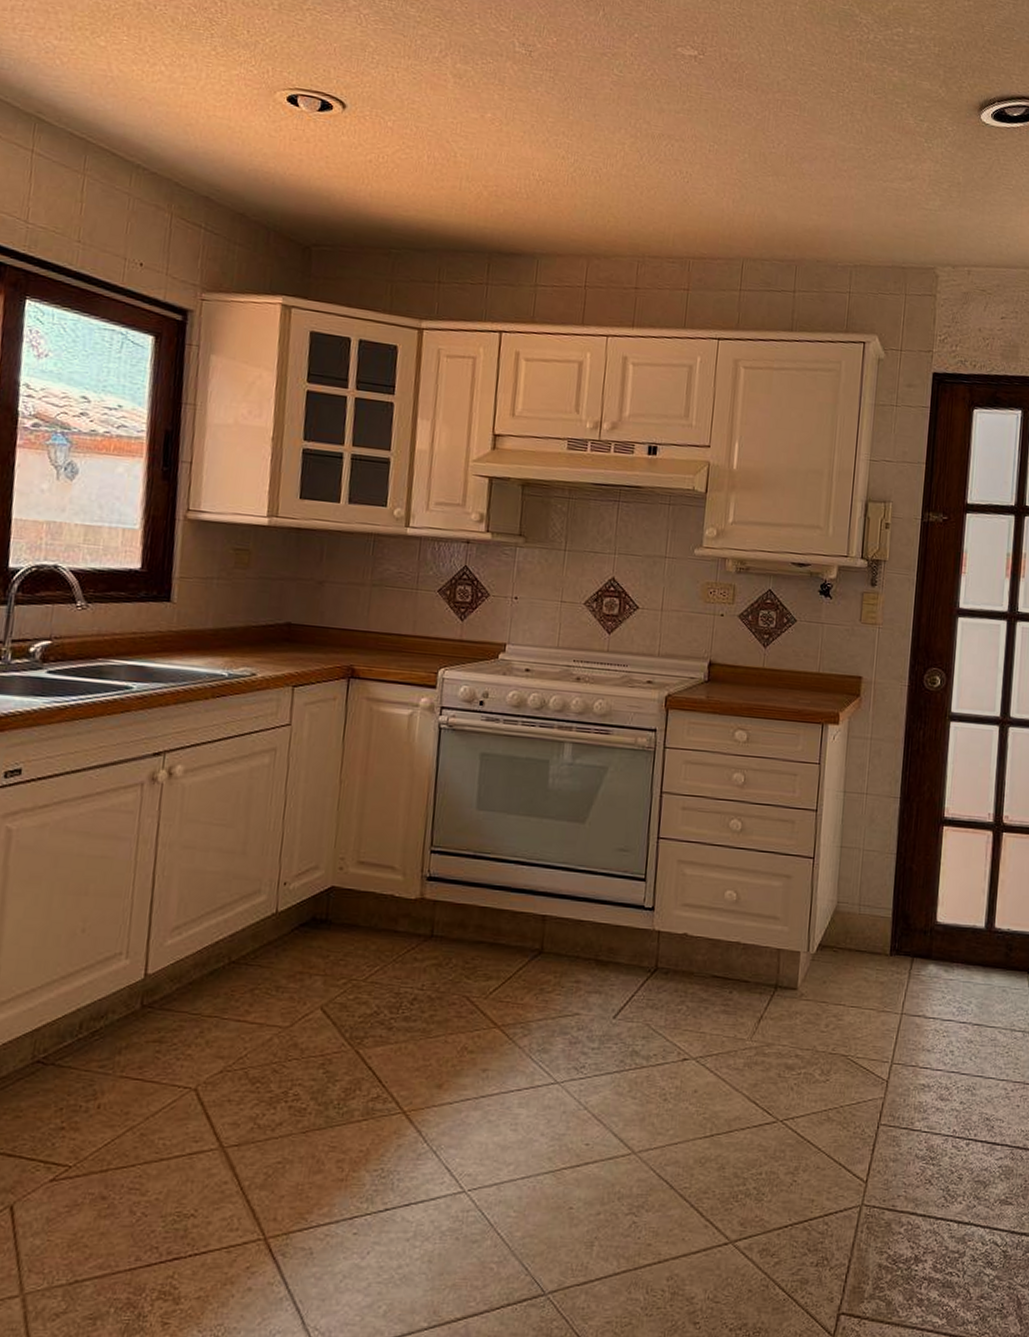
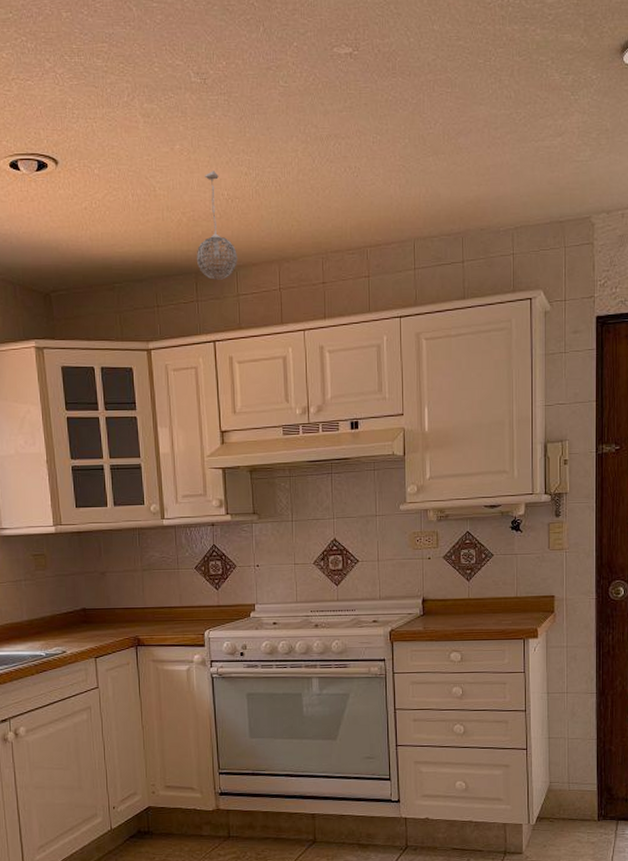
pendant light: none [492,147,542,266] -> present [196,171,238,280]

